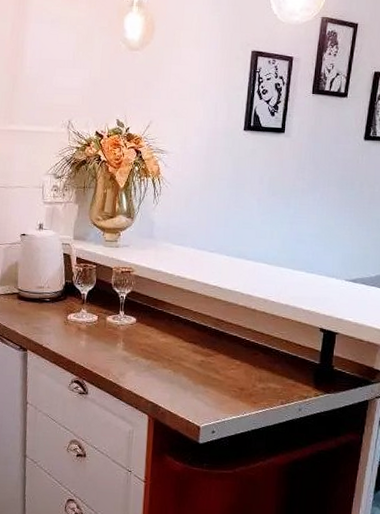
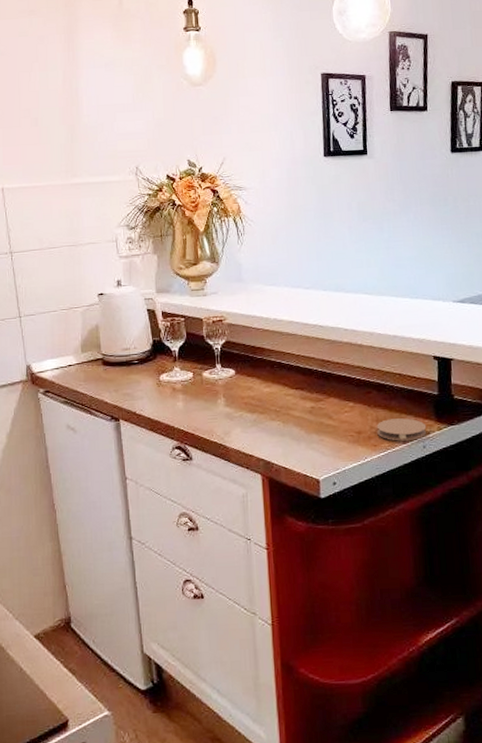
coaster: none [258,380,305,403] -> present [376,418,427,441]

